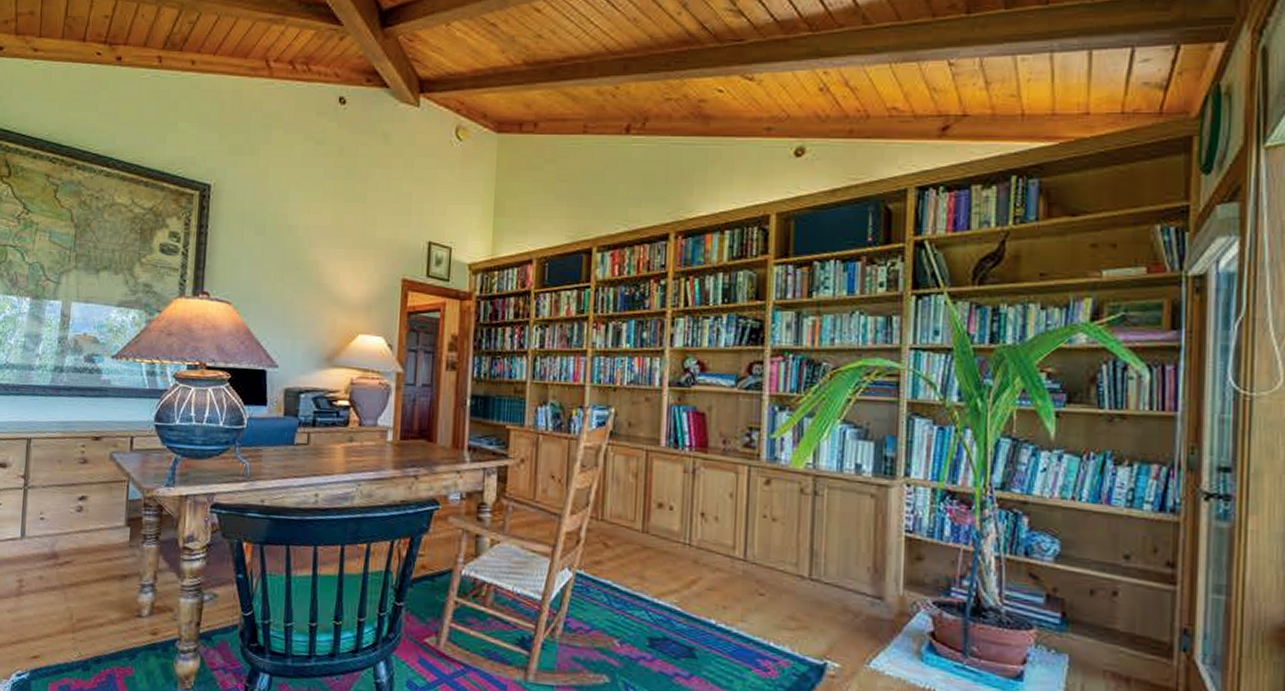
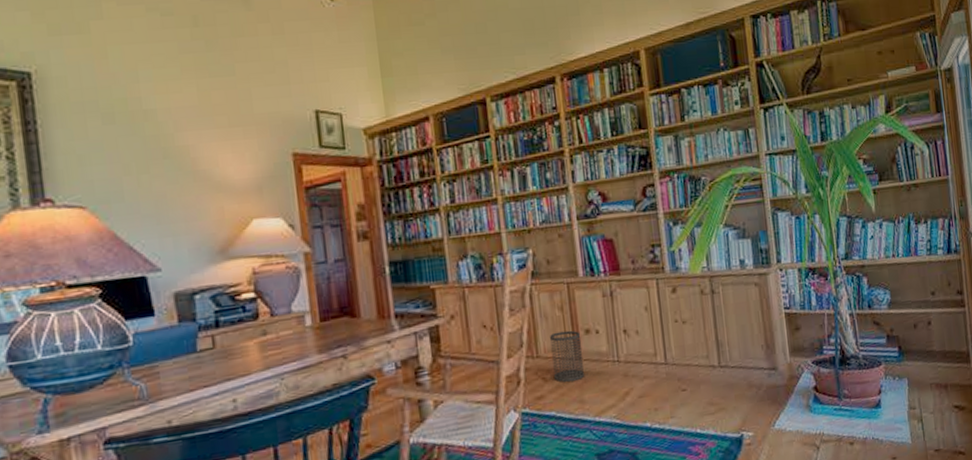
wastebasket: none [615,498,653,555] -> present [550,330,584,383]

